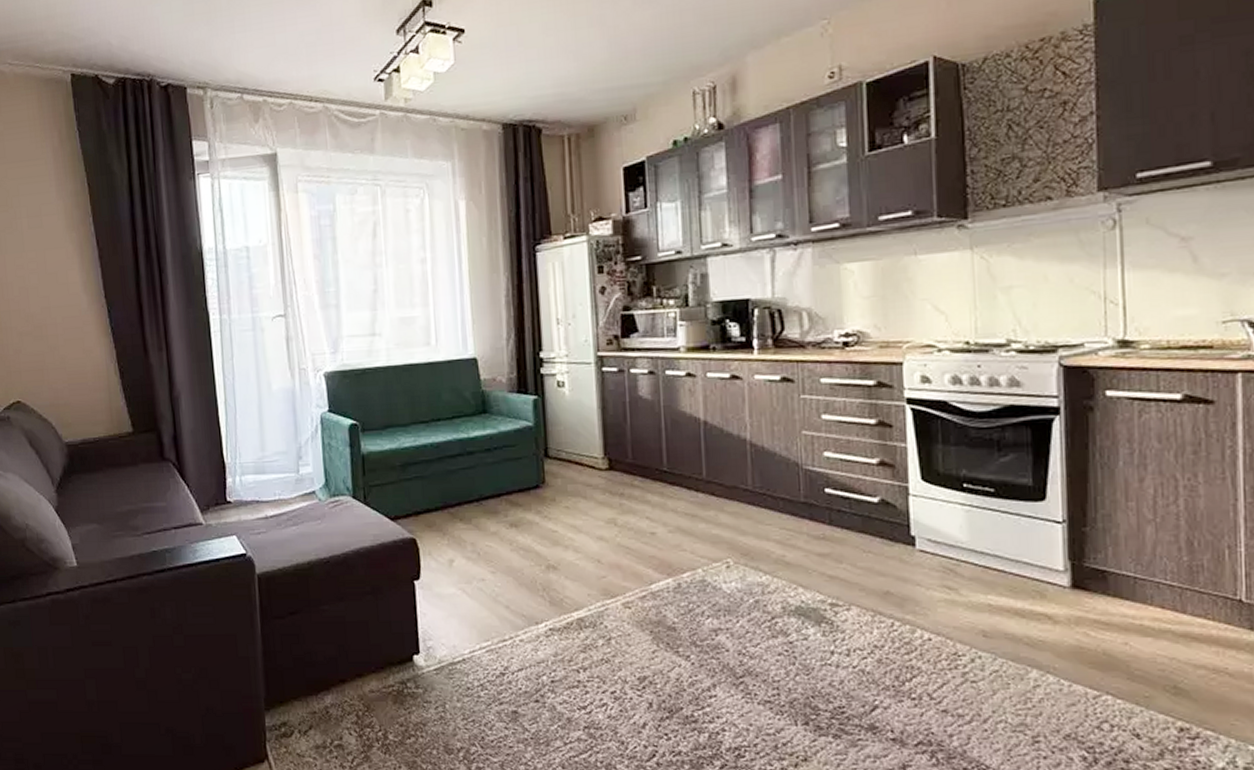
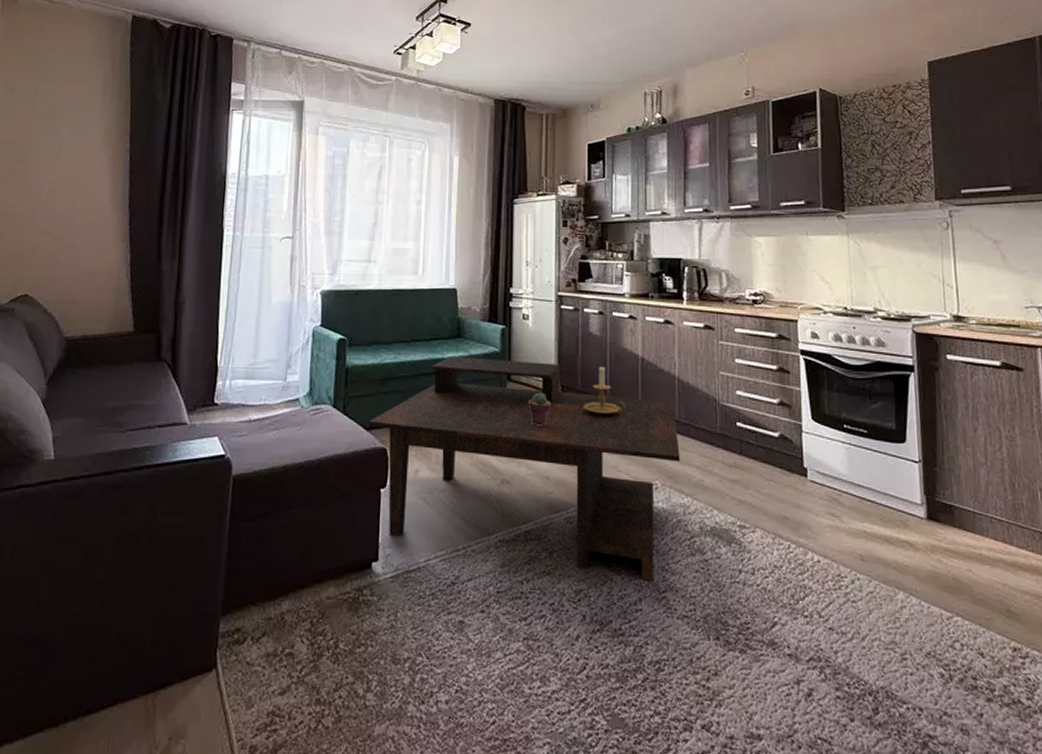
coffee table: none [393,434,756,666] -> present [368,356,680,581]
potted succulent: none [572,468,599,506] -> present [529,392,552,426]
candle holder: none [635,432,687,490] -> present [583,365,626,416]

